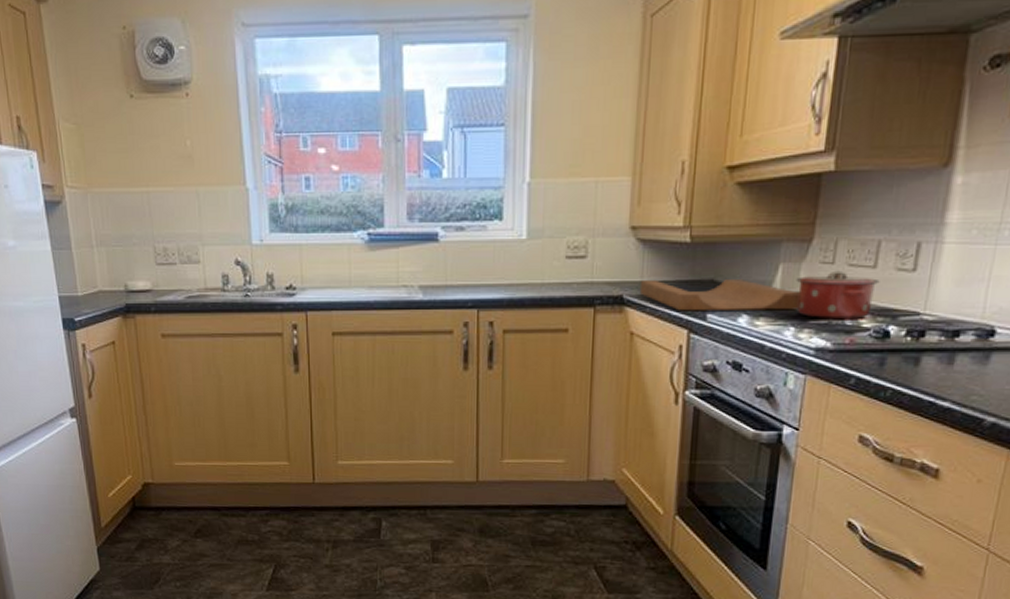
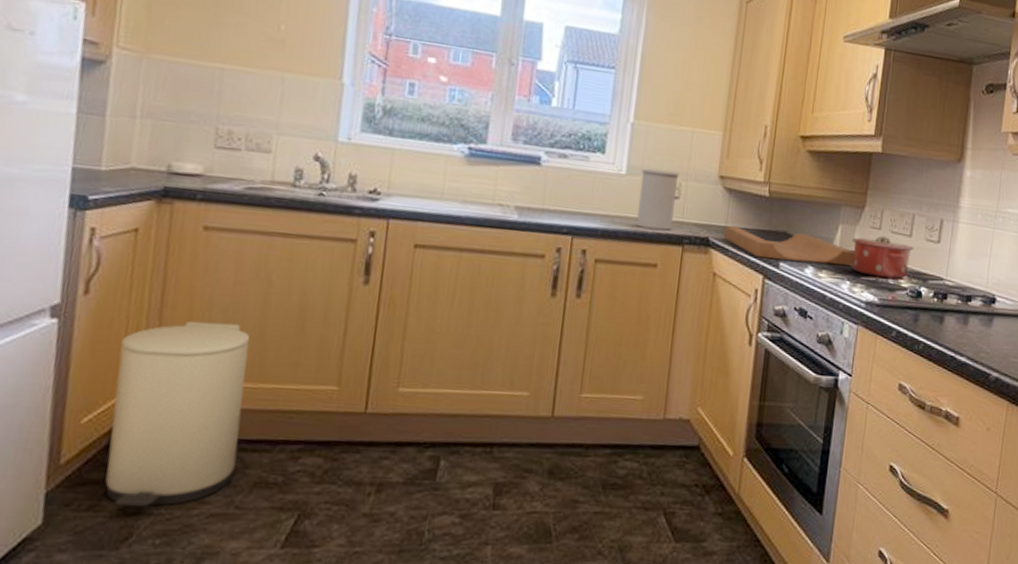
pedal bin: none [121,414,222,559] -> present [105,320,251,508]
canister: none [542,229,585,293] -> present [637,168,679,231]

